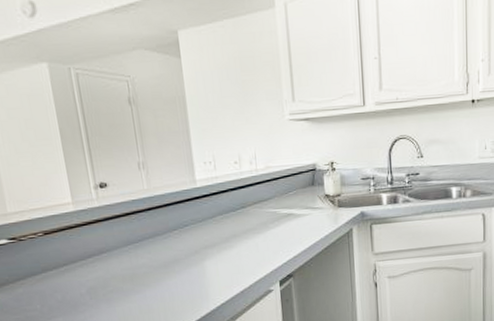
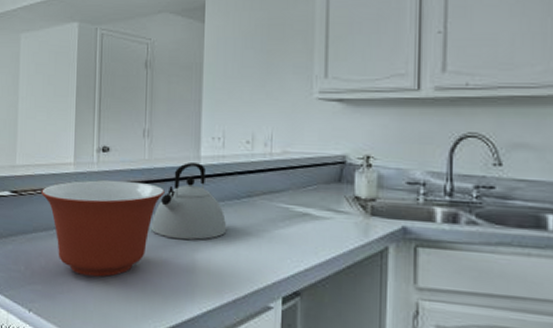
mixing bowl: none [43,210,168,300] -> present [41,180,165,277]
kettle: none [160,186,228,253] -> present [152,163,227,240]

